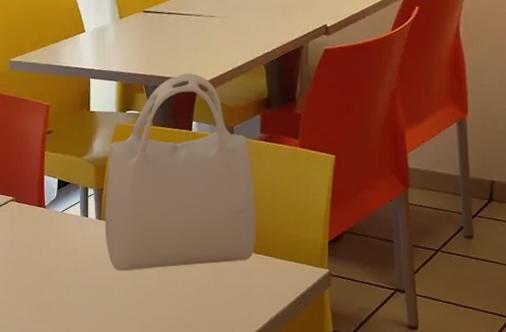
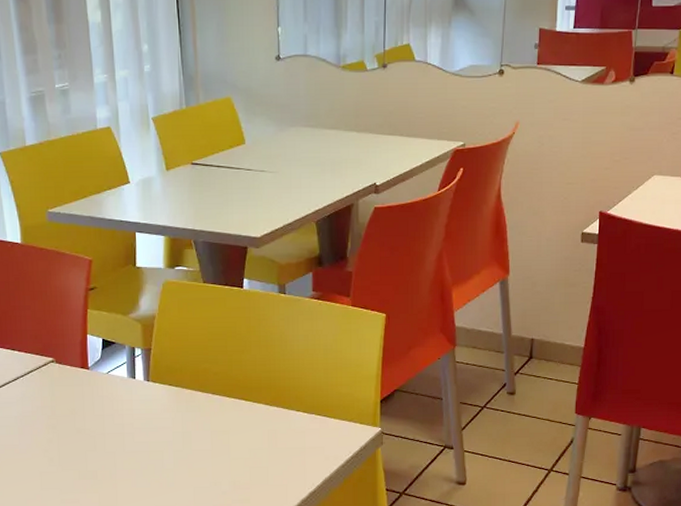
handbag: present [104,73,256,271] -> none [153,229,310,435]

